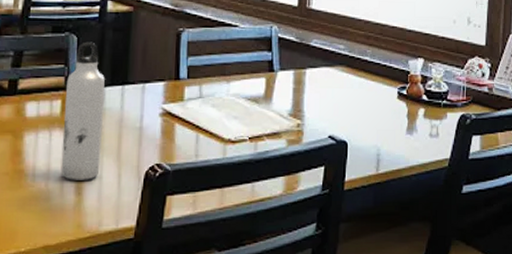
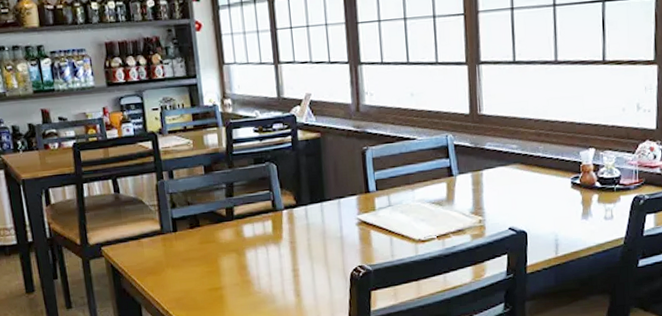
water bottle: present [60,41,105,180] -> none [273,168,313,285]

